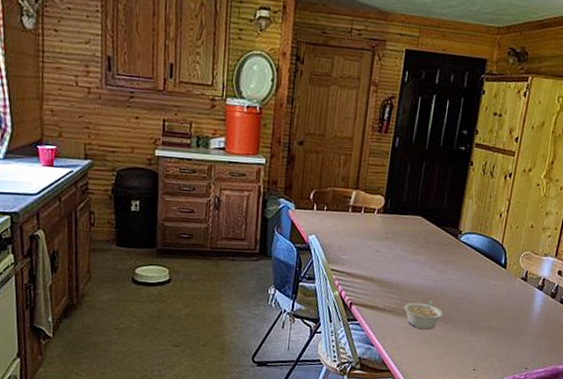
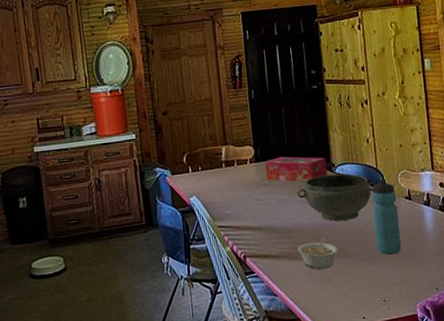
tissue box: none [390,213,454,244] -> present [264,156,328,183]
bowl: none [417,240,497,289] -> present [296,174,376,222]
water bottle: none [480,255,514,329] -> present [371,178,402,255]

